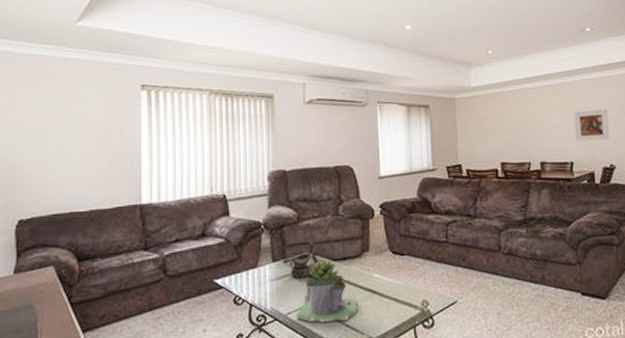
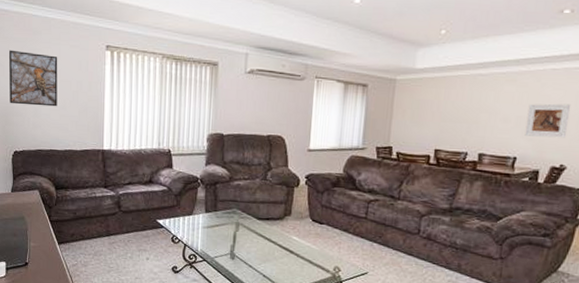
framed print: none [13,97,79,162] -> present [9,50,58,107]
decorative bowl: present [283,241,319,277] -> none [214,200,245,229]
succulent planter: present [296,260,359,322] -> none [221,218,276,271]

